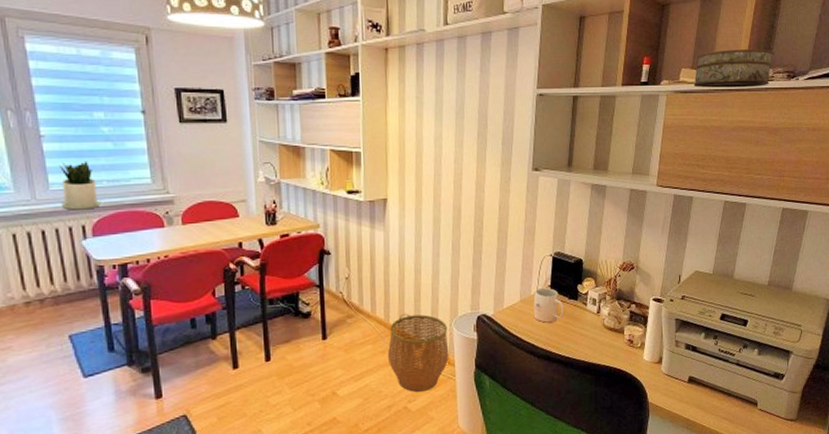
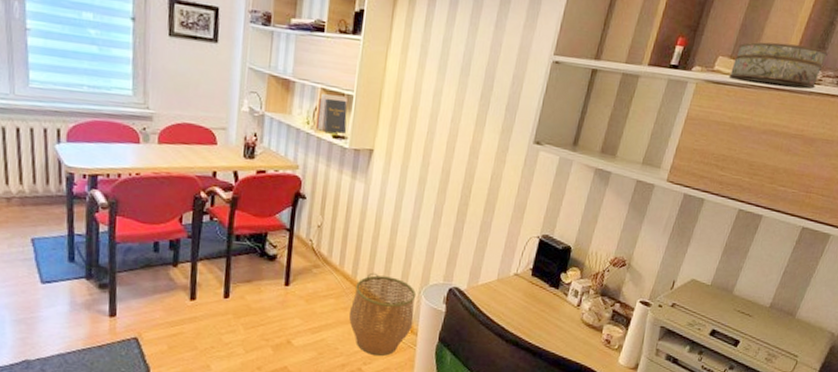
planter: present [58,161,101,210] -> none [38,61,79,114]
books: none [330,153,360,190] -> present [316,92,347,134]
mug: present [533,287,564,323] -> none [508,269,543,308]

